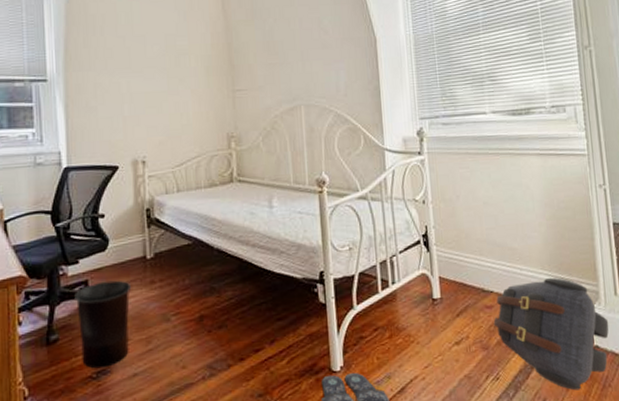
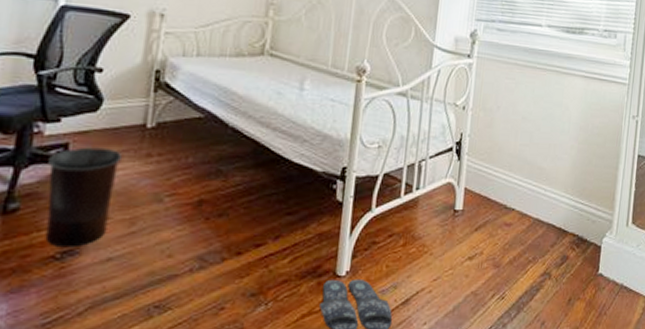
backpack: present [493,277,609,391] -> none [509,201,616,316]

